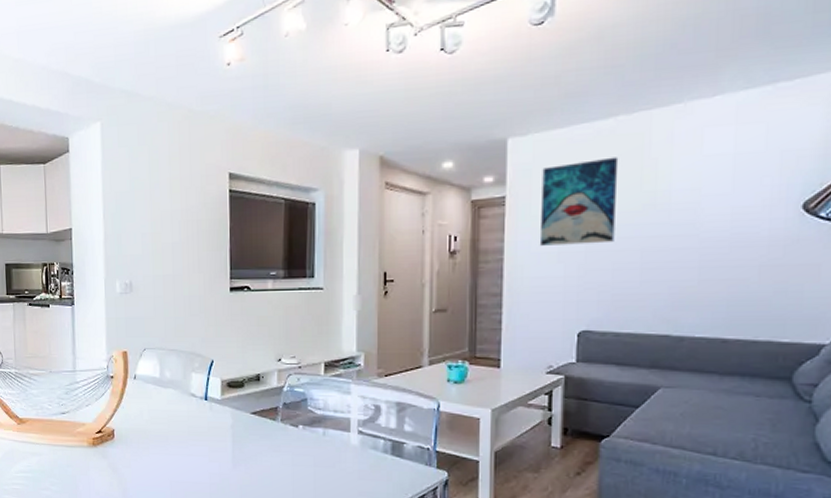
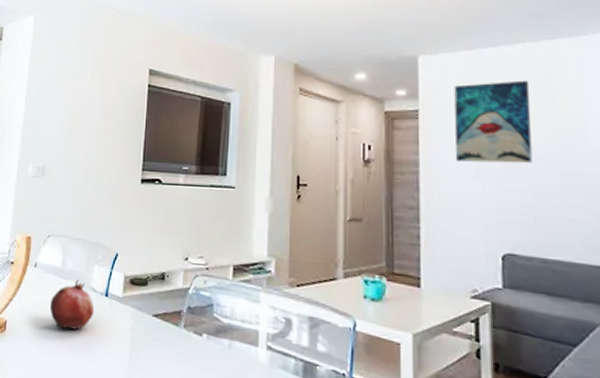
fruit: none [153,387,196,432] -> present [49,279,95,330]

